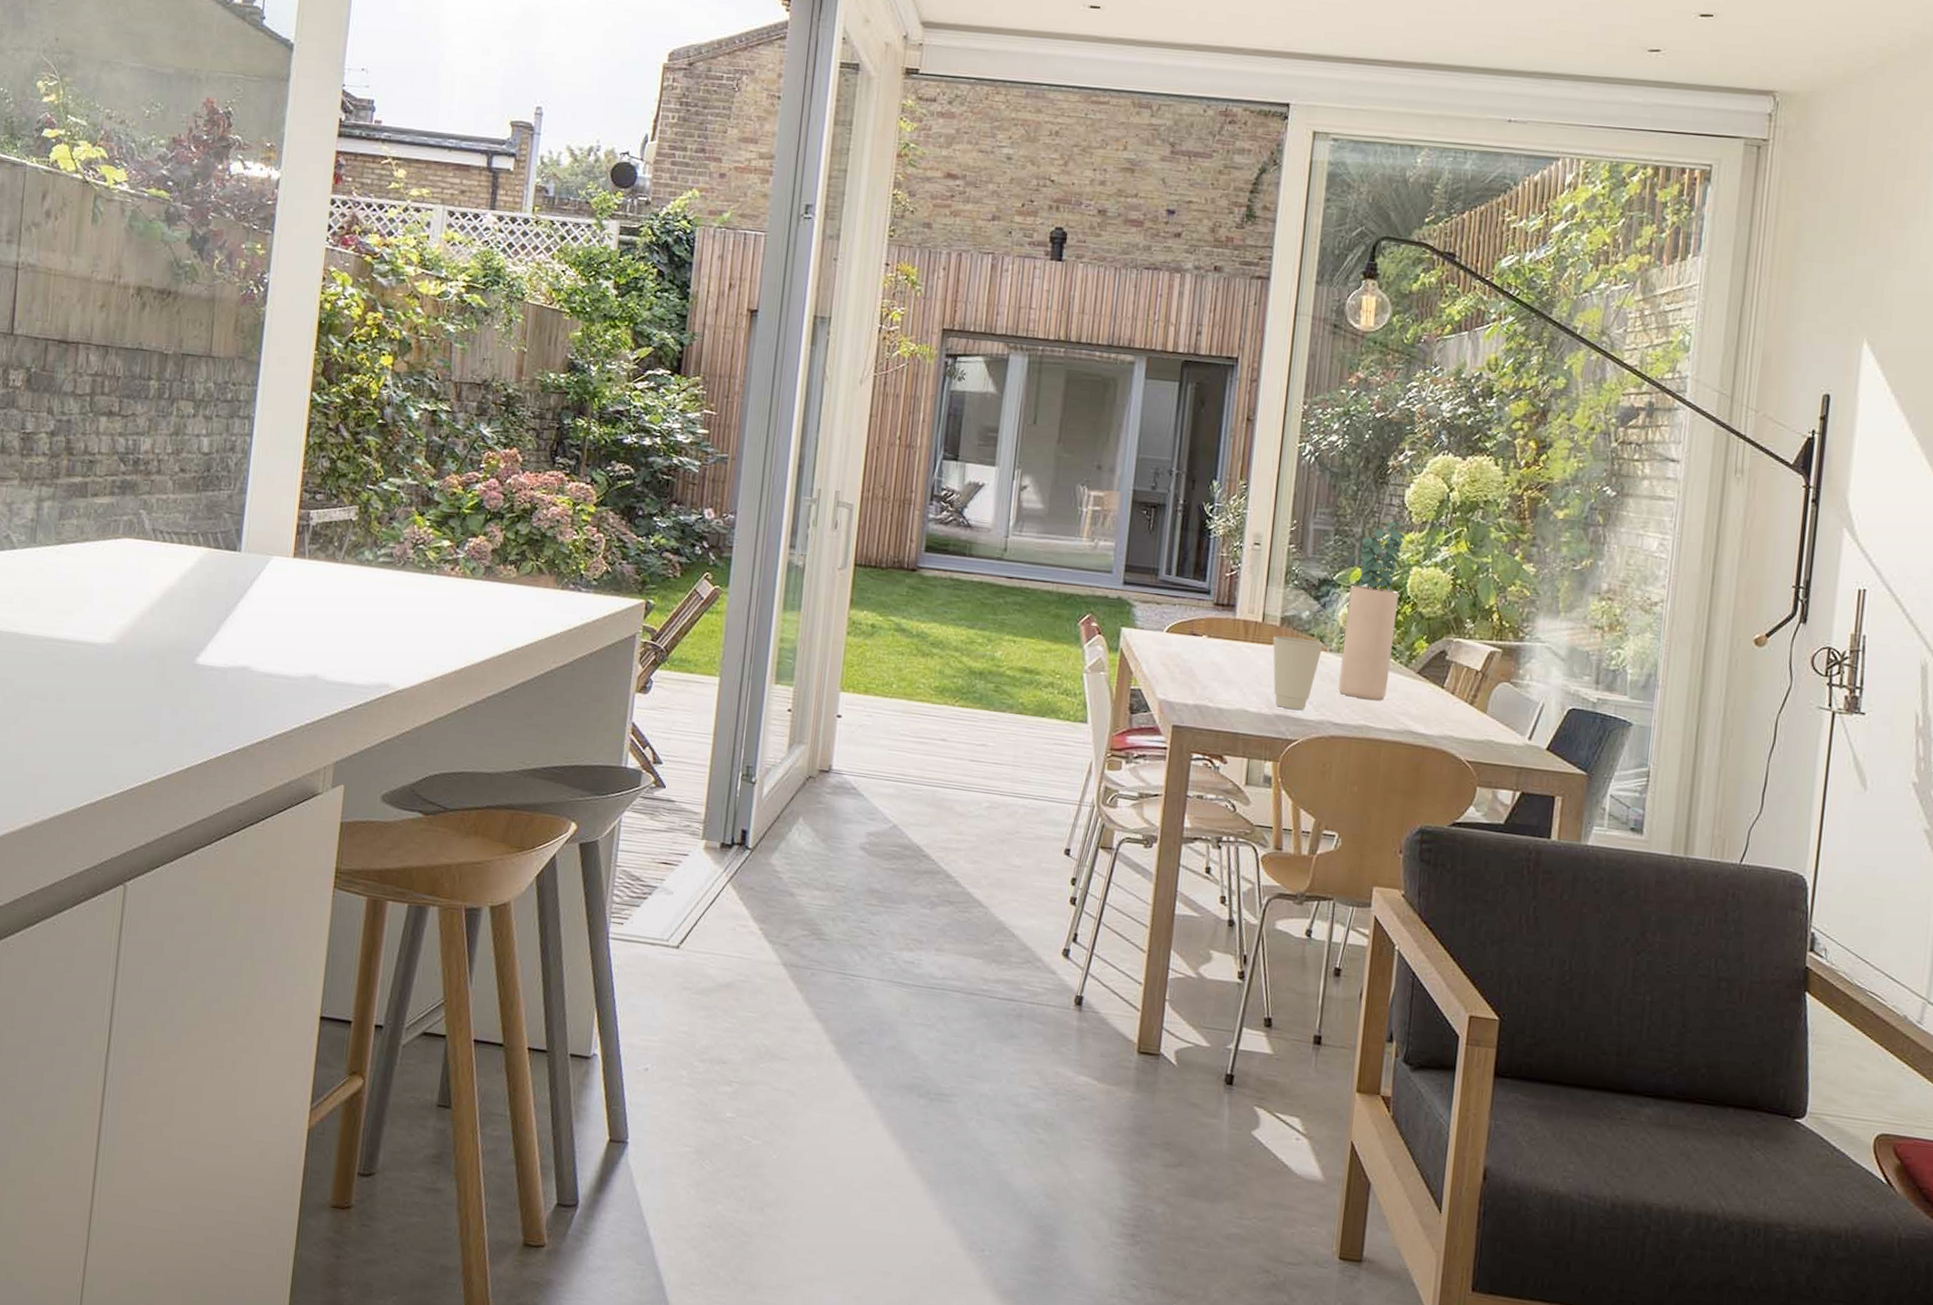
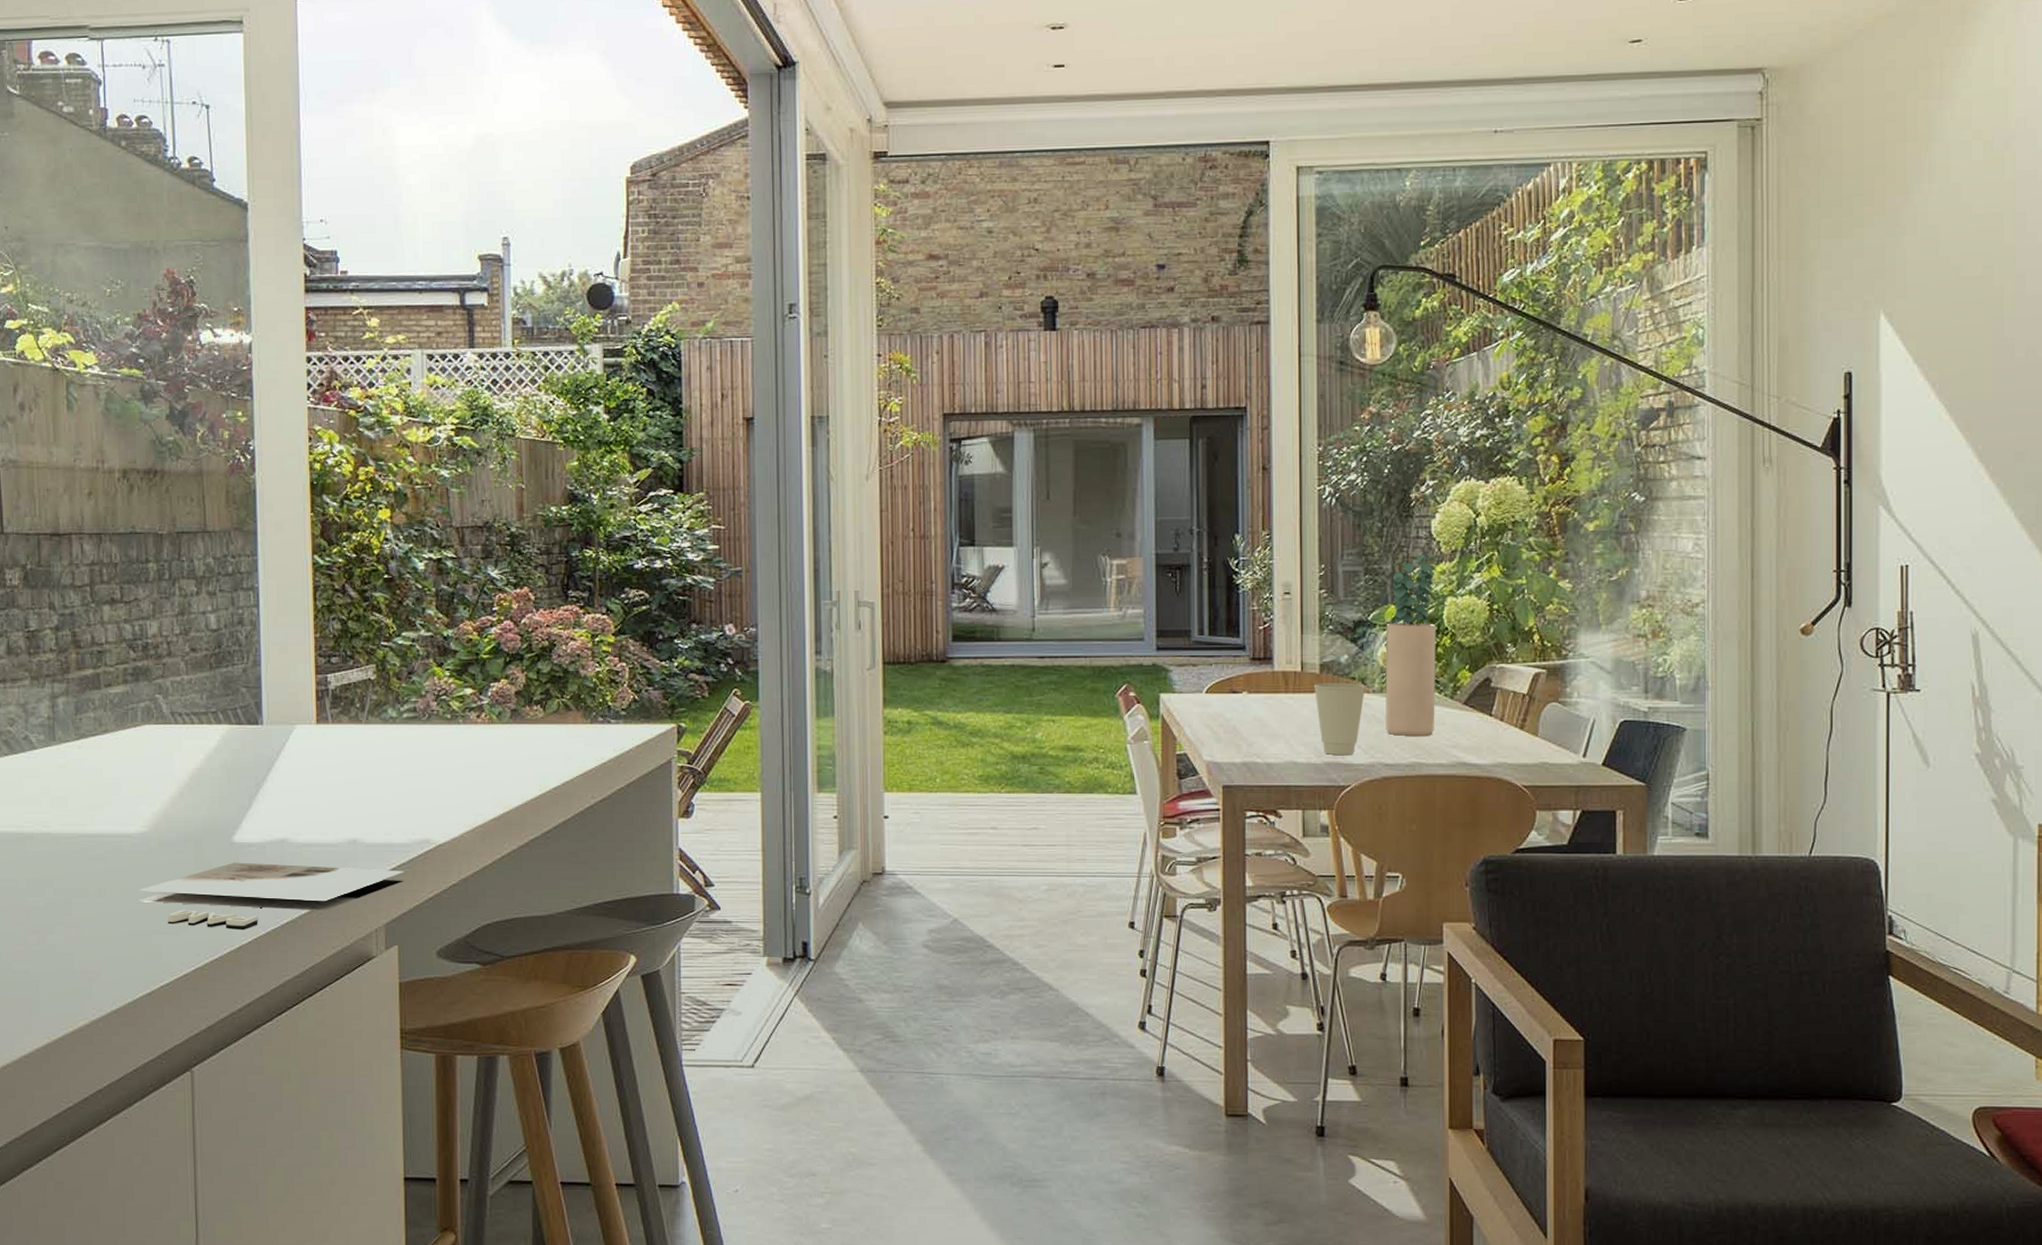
magazine: none [95,683,360,752] -> present [138,862,405,931]

